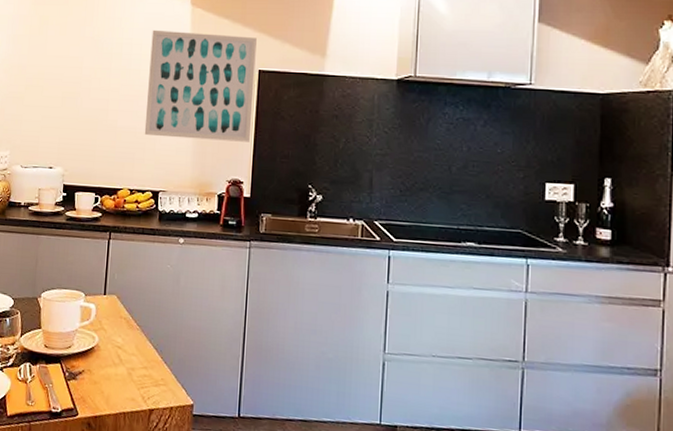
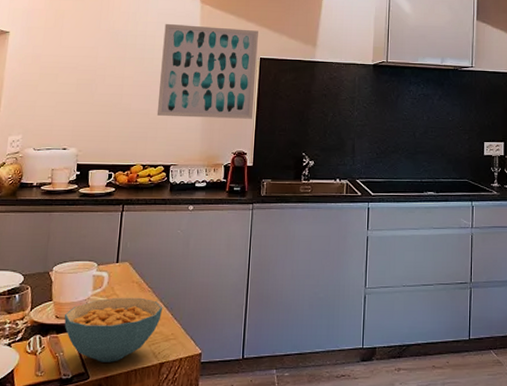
cereal bowl: none [52,332,153,402] -> present [64,297,163,362]

